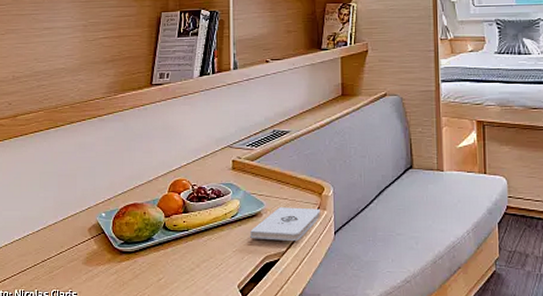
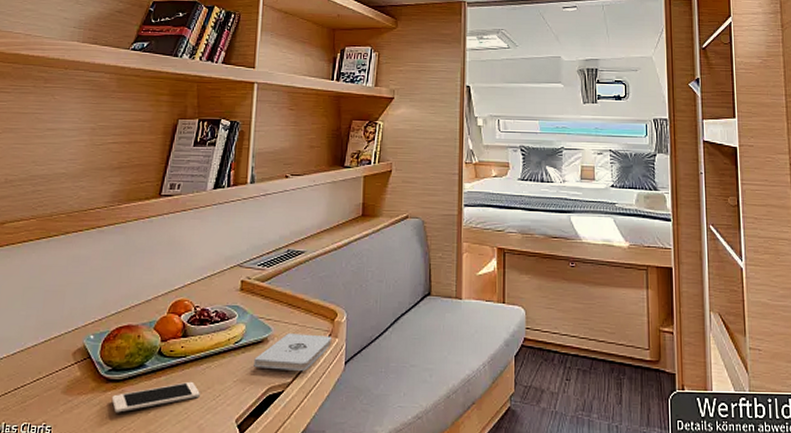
cell phone: none [126,252,204,280] -> present [111,381,200,413]

